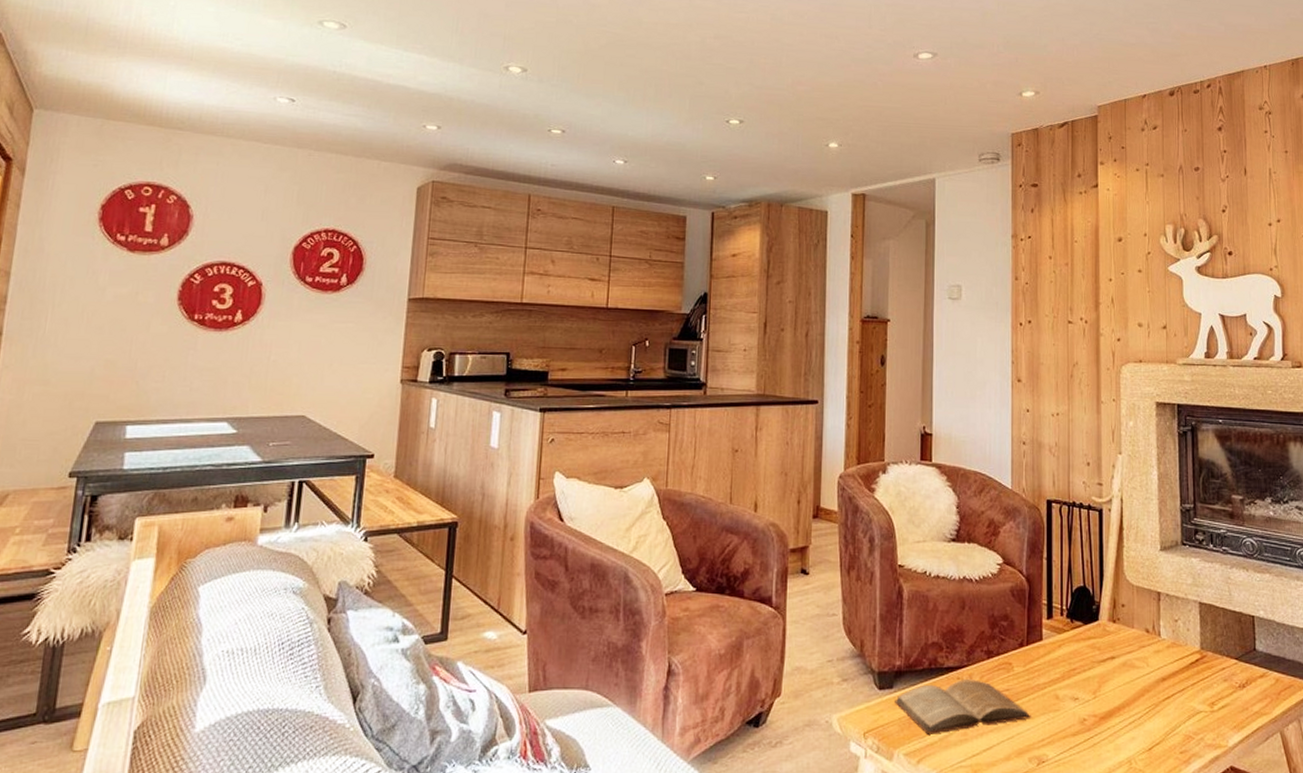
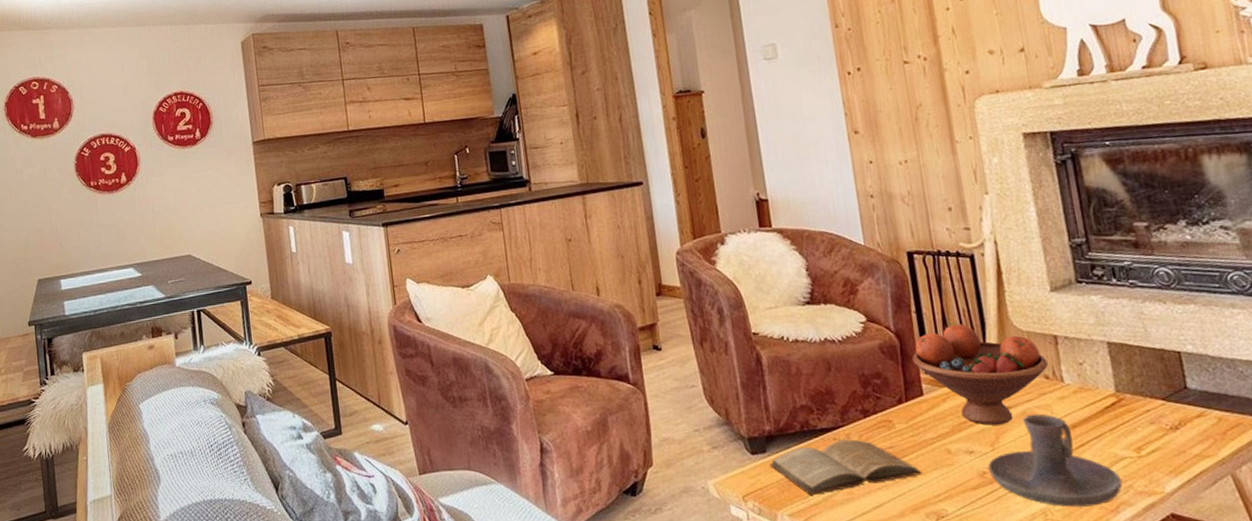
fruit bowl: none [1038,574,1150,673] -> present [912,324,1048,425]
candle holder: none [1088,666,1196,757] -> present [988,414,1123,507]

